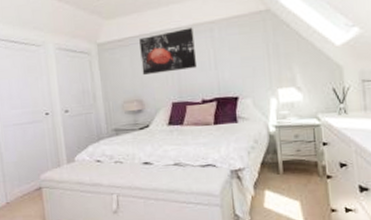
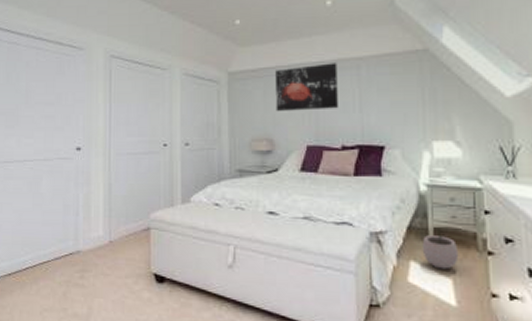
plant pot: none [273,162,304,194] -> present [422,229,459,270]

